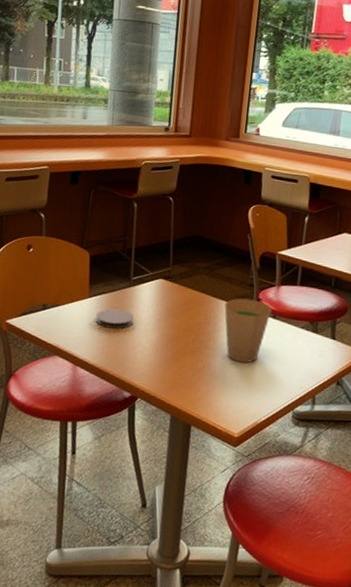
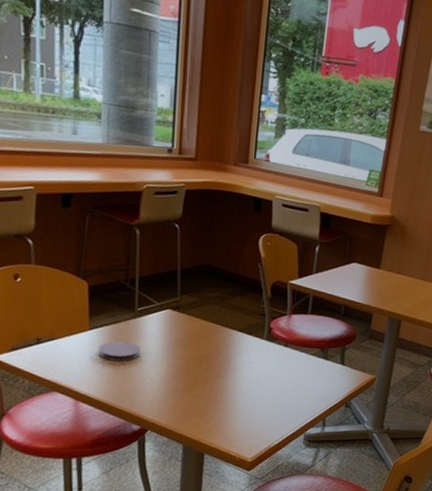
paper cup: present [224,298,272,363] -> none [236,327,283,391]

